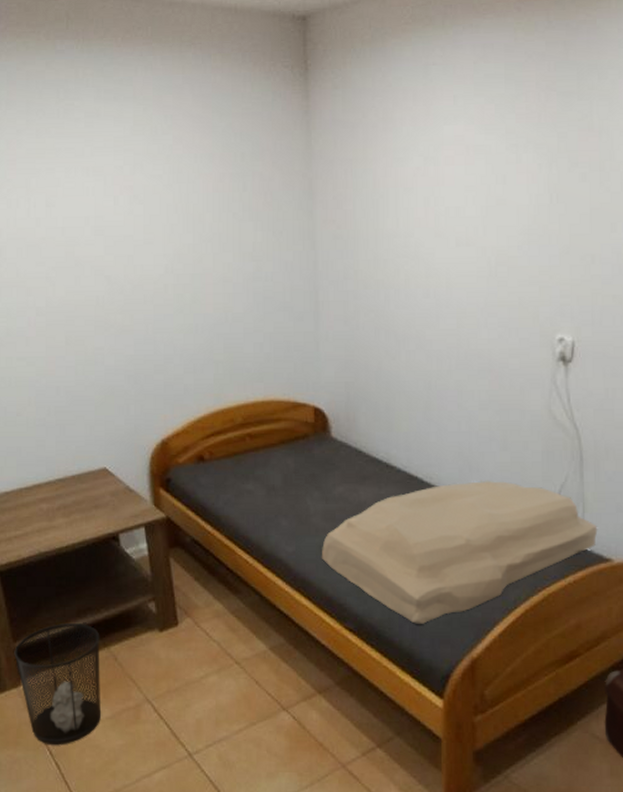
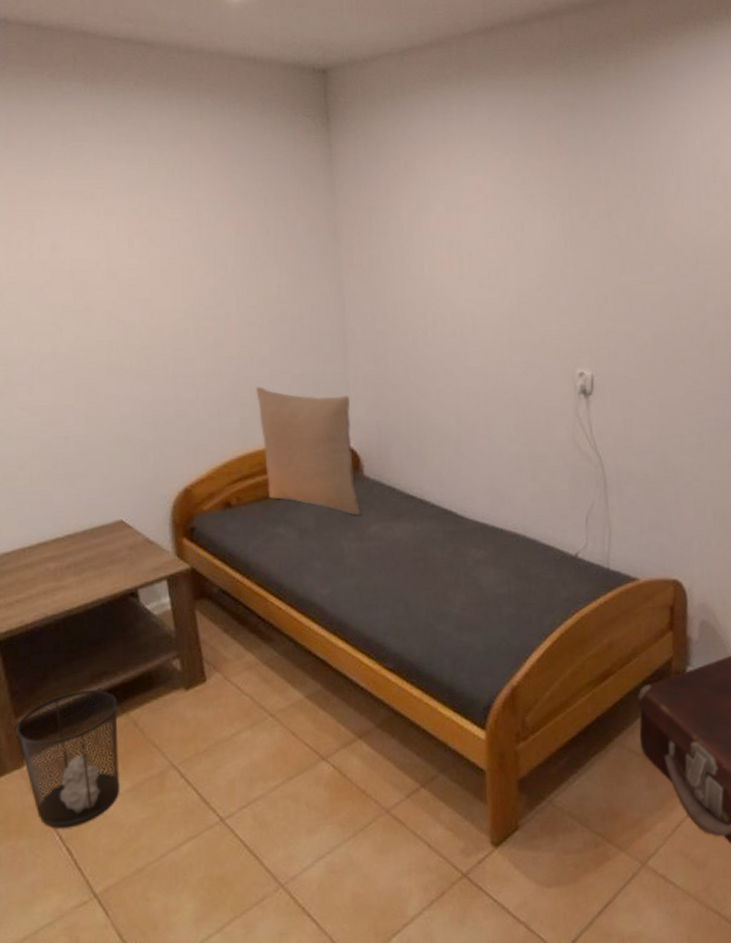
pillow: none [230,344,326,476] -> present [256,387,360,516]
blanket: present [321,480,598,624] -> none [357,510,624,657]

